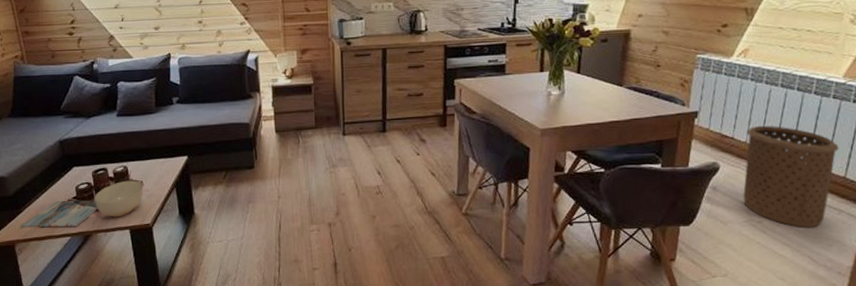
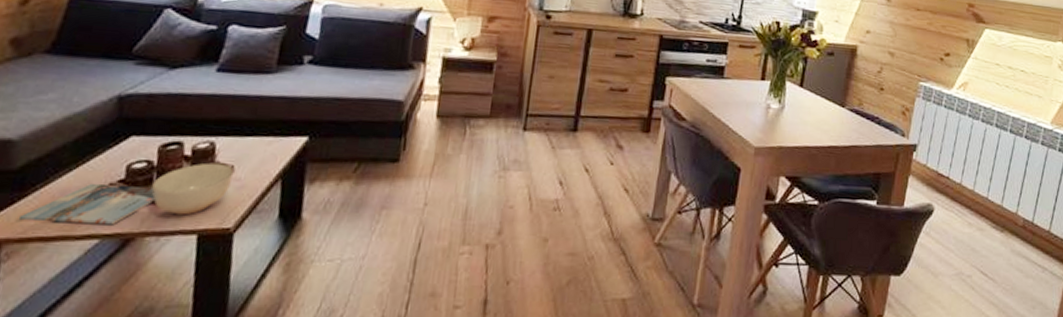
laundry basket: present [743,125,839,228] -> none [955,166,1045,287]

